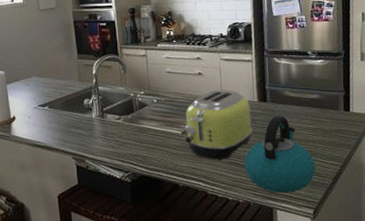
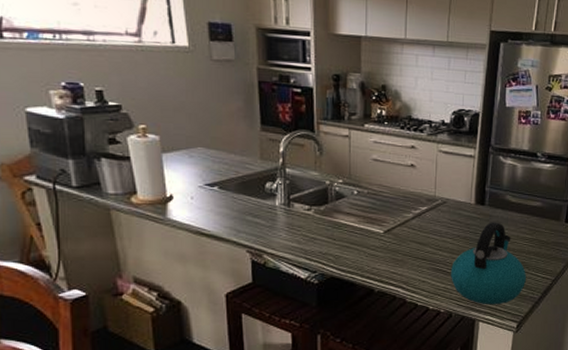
toaster: present [185,89,253,160] -> none [386,187,466,266]

